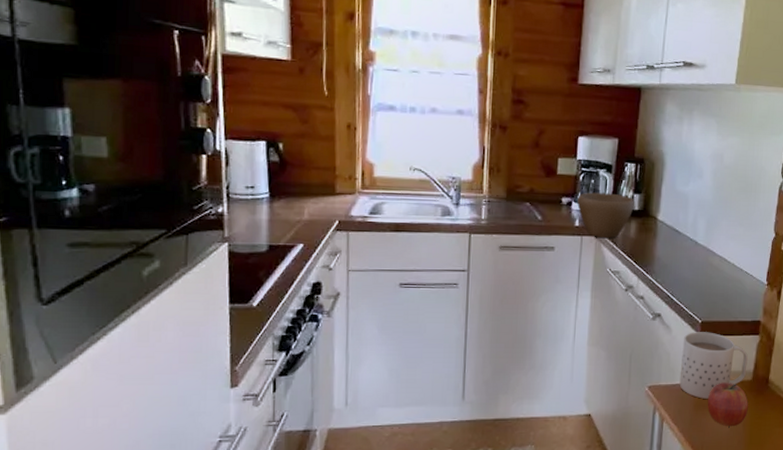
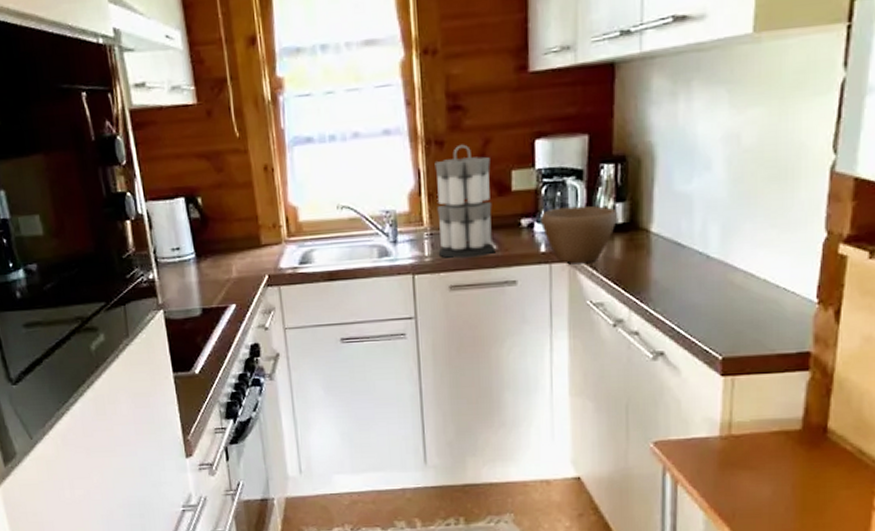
spice rack: none [494,131,542,225] -> present [435,144,494,259]
mug: present [679,332,748,400] -> none [696,370,794,457]
fruit: present [707,381,748,427] -> none [737,433,798,490]

